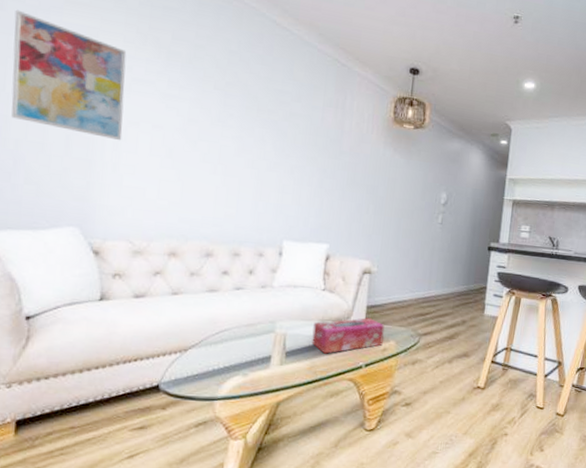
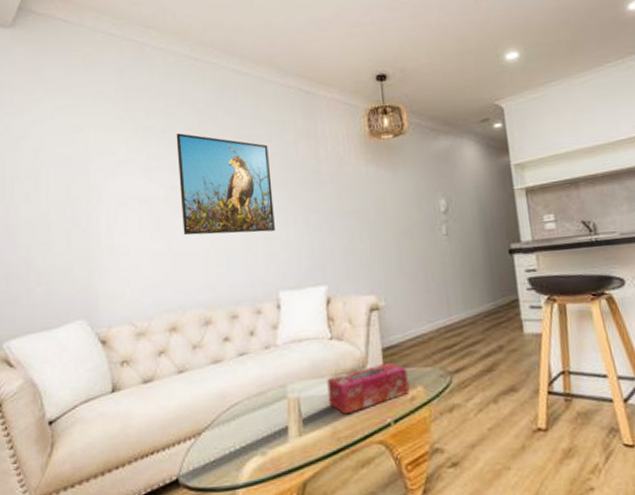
wall art: present [11,9,127,141] -> none [16,127,114,226]
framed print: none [196,68,296,186] -> present [176,133,275,236]

